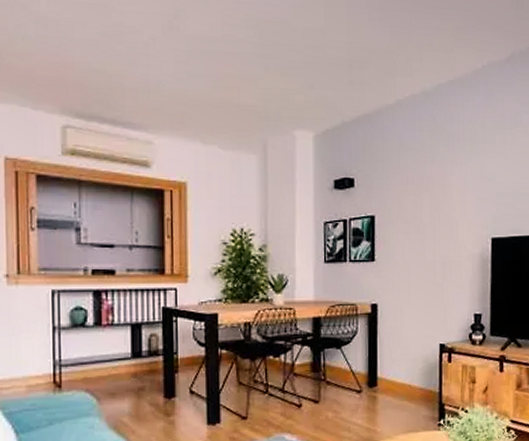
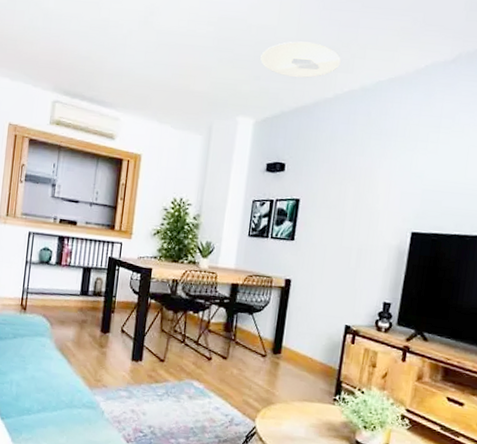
ceiling light: none [311,44,398,85] -> present [260,41,341,79]

